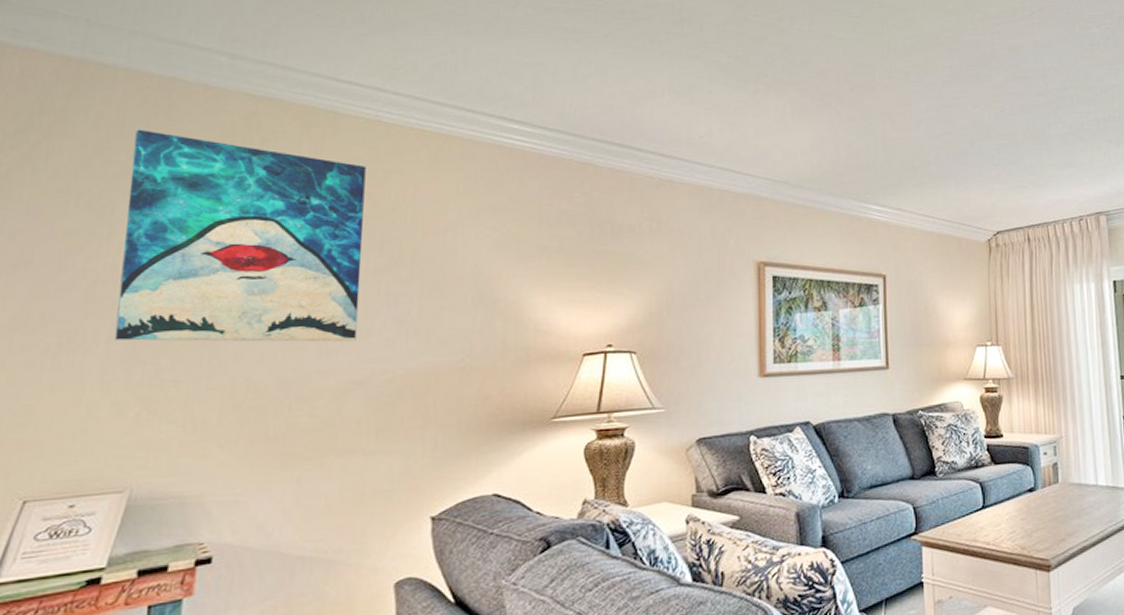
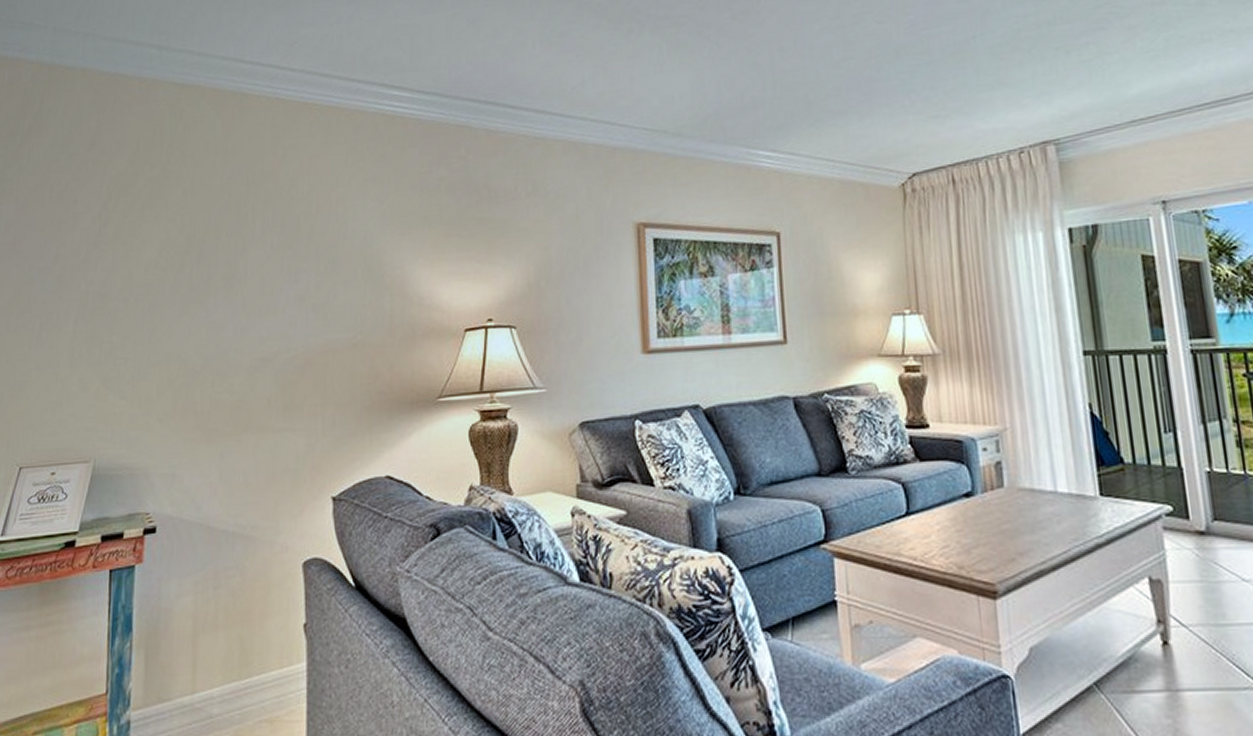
wall art: present [114,129,366,342] -> none [79,123,268,322]

